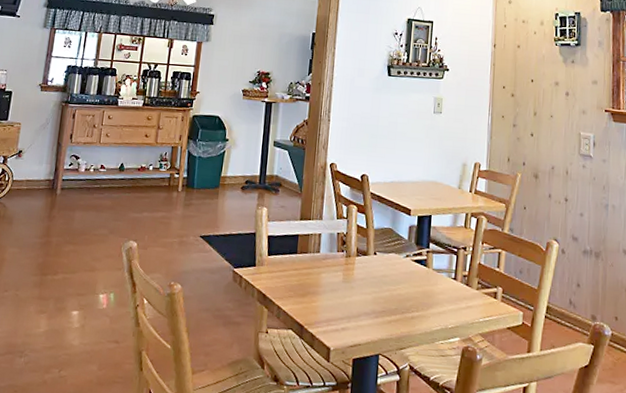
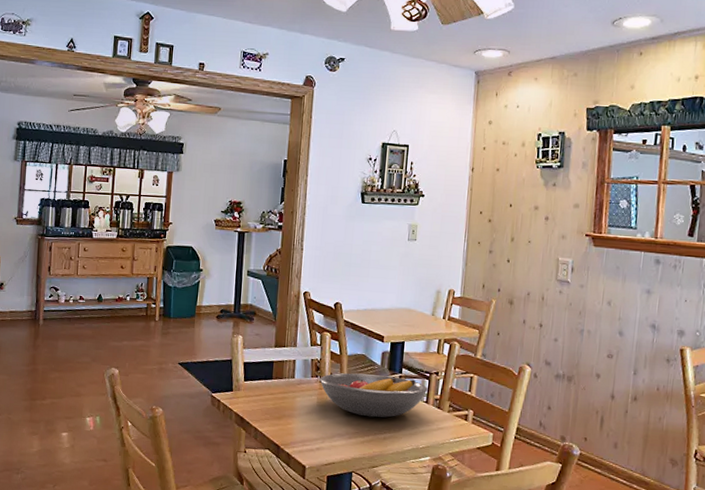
fruit bowl: none [345,247,456,295] -> present [319,373,428,418]

